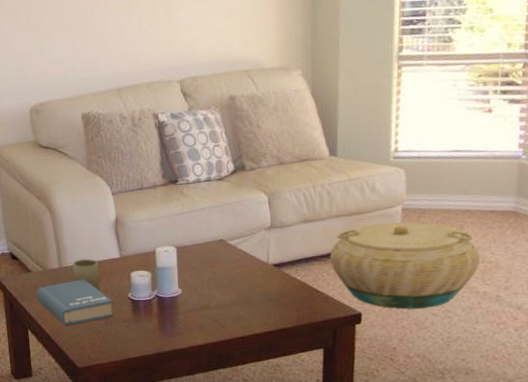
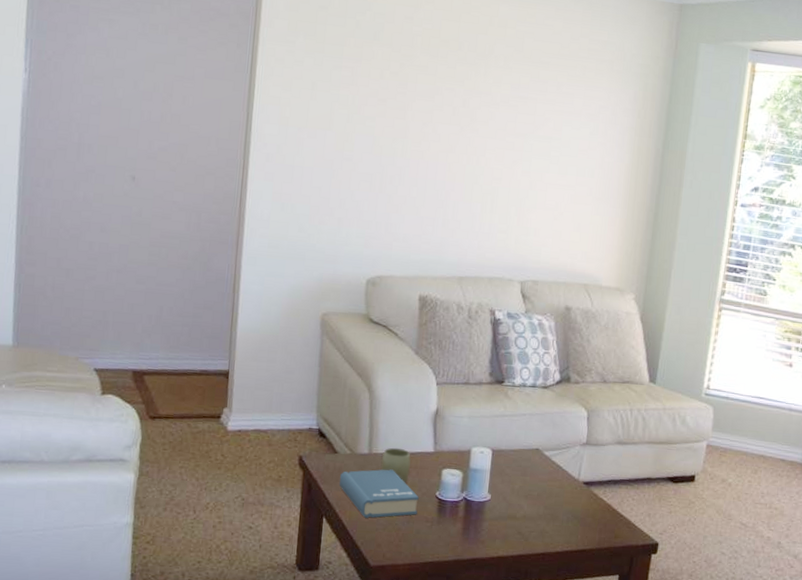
basket: present [329,222,481,310] -> none [636,455,769,546]

